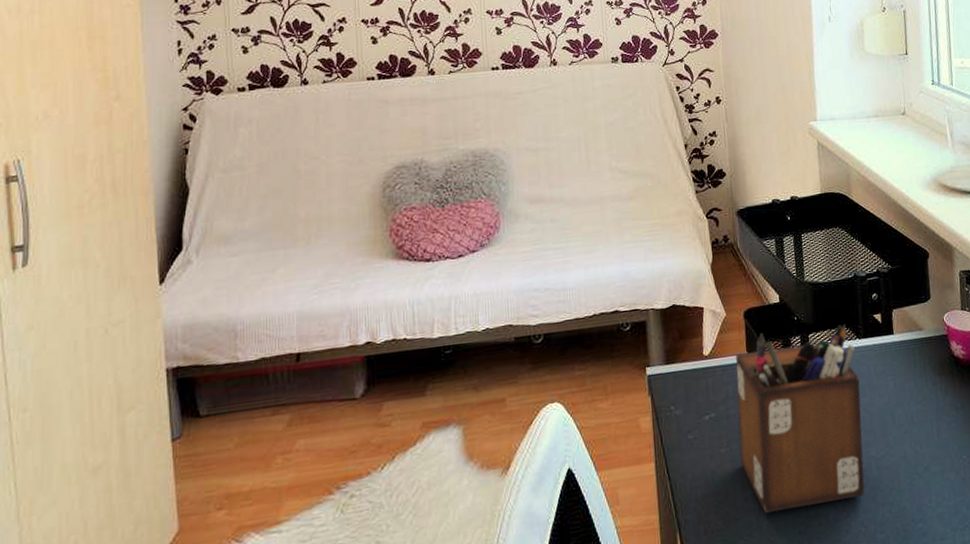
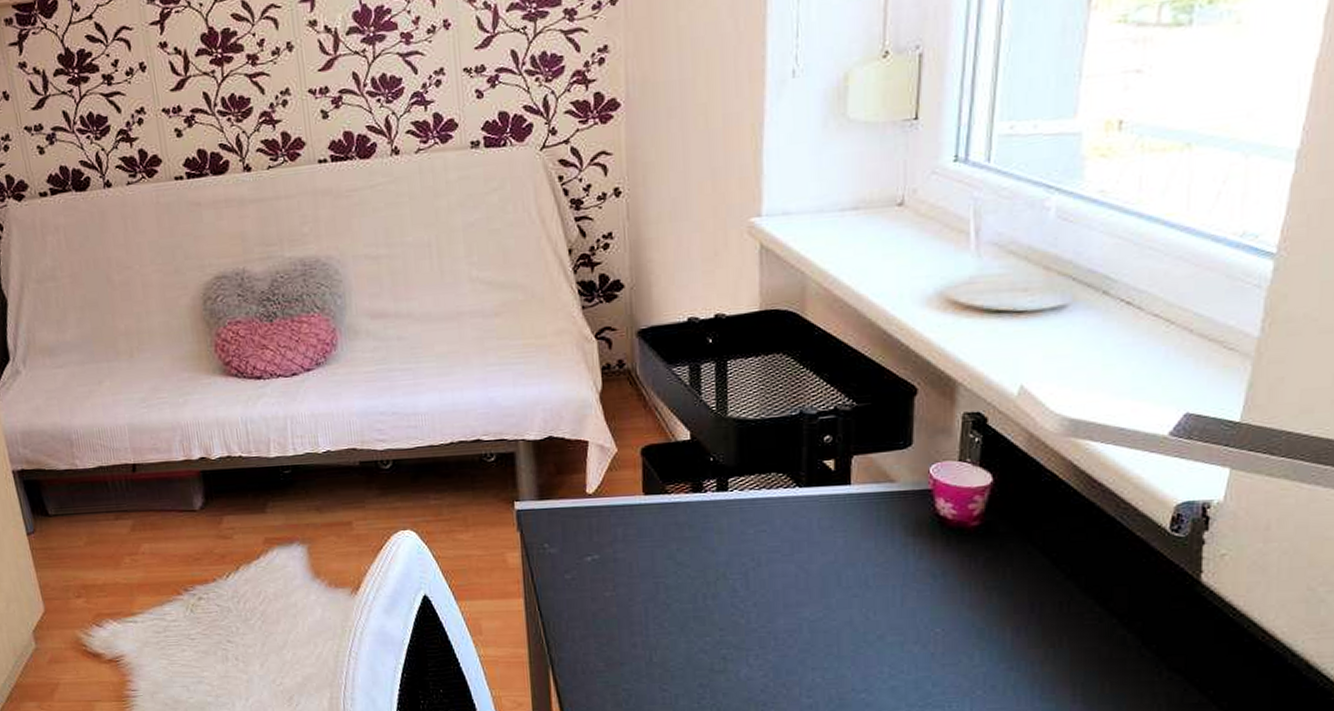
desk organizer: present [736,324,865,513] -> none [628,469,796,661]

